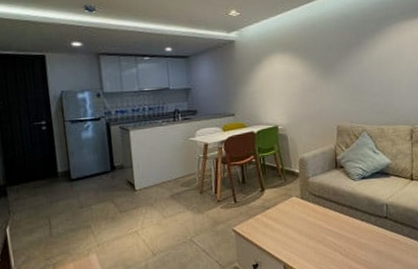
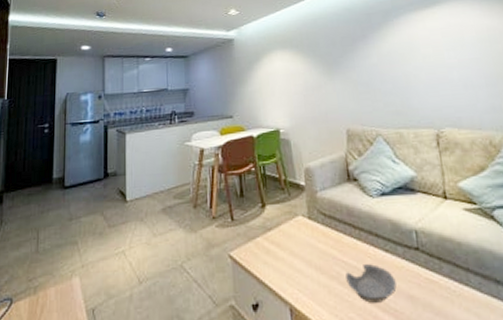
bowl: none [329,230,368,258] -> present [345,264,397,303]

